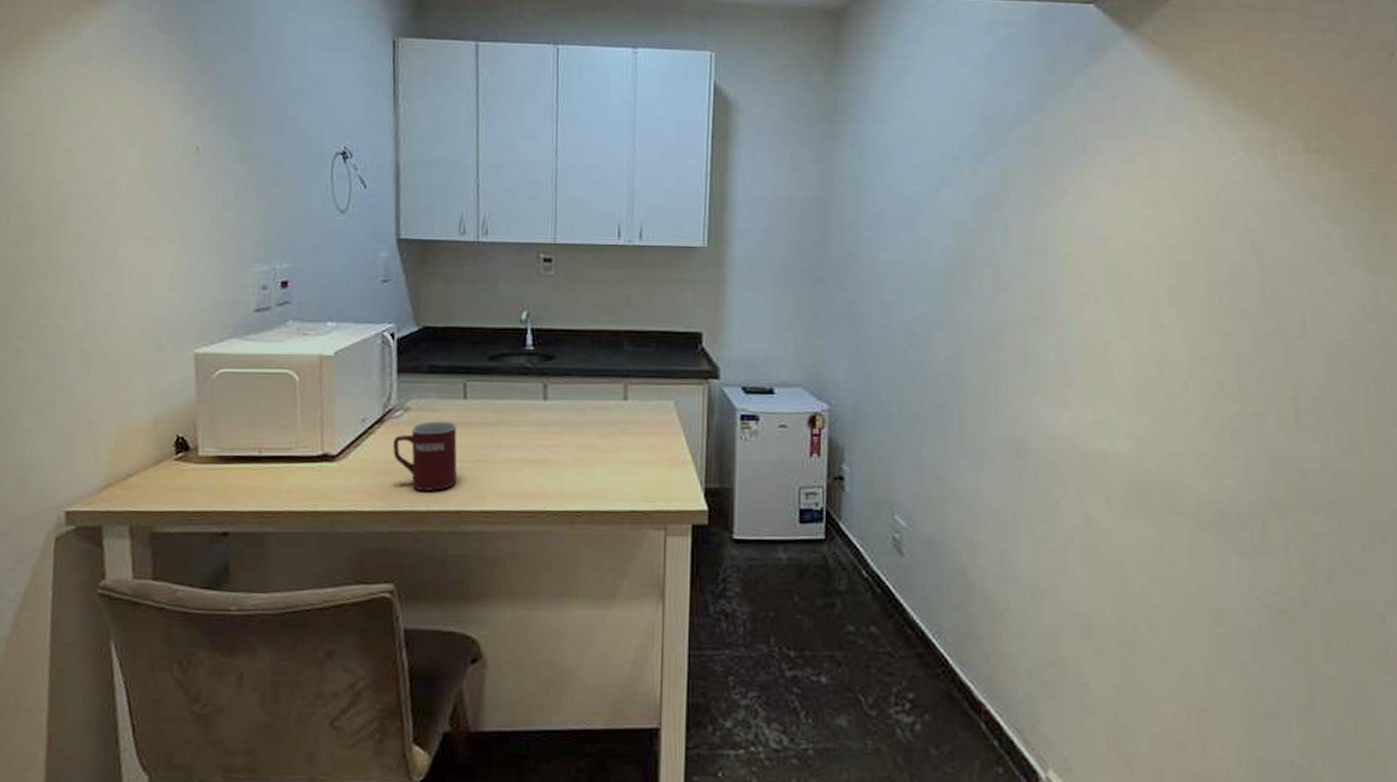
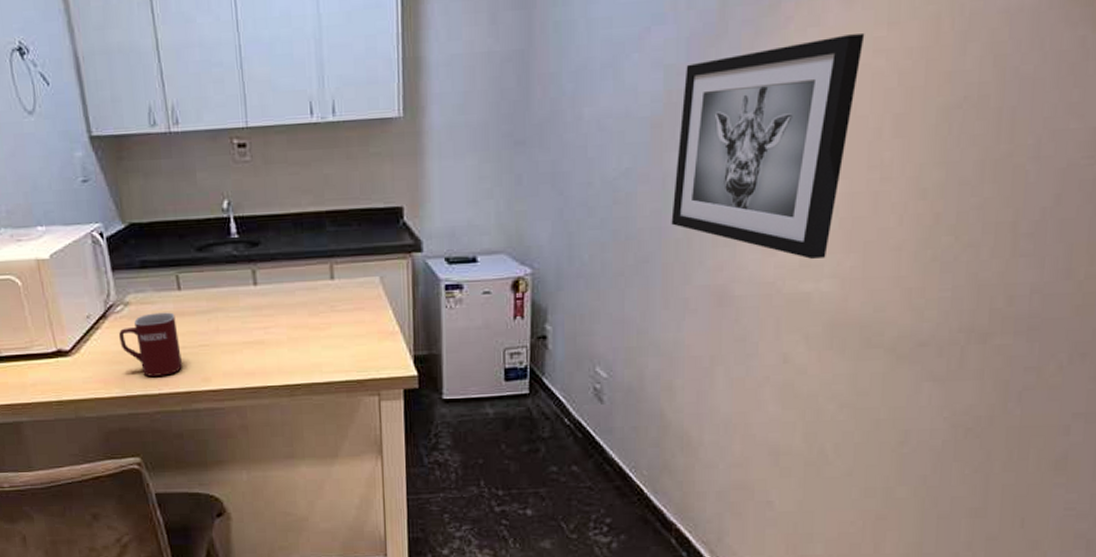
wall art: none [966,210,1134,418] -> present [671,34,865,260]

